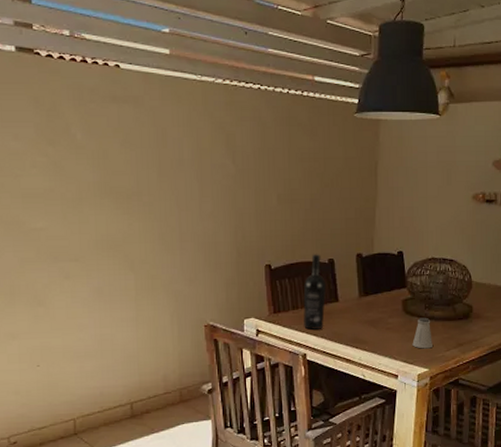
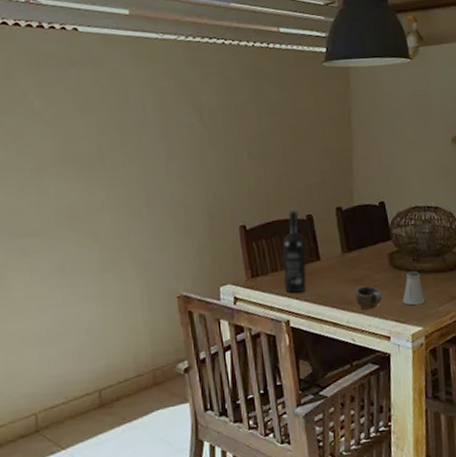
cup: none [368,328,394,350] -> present [355,285,383,310]

